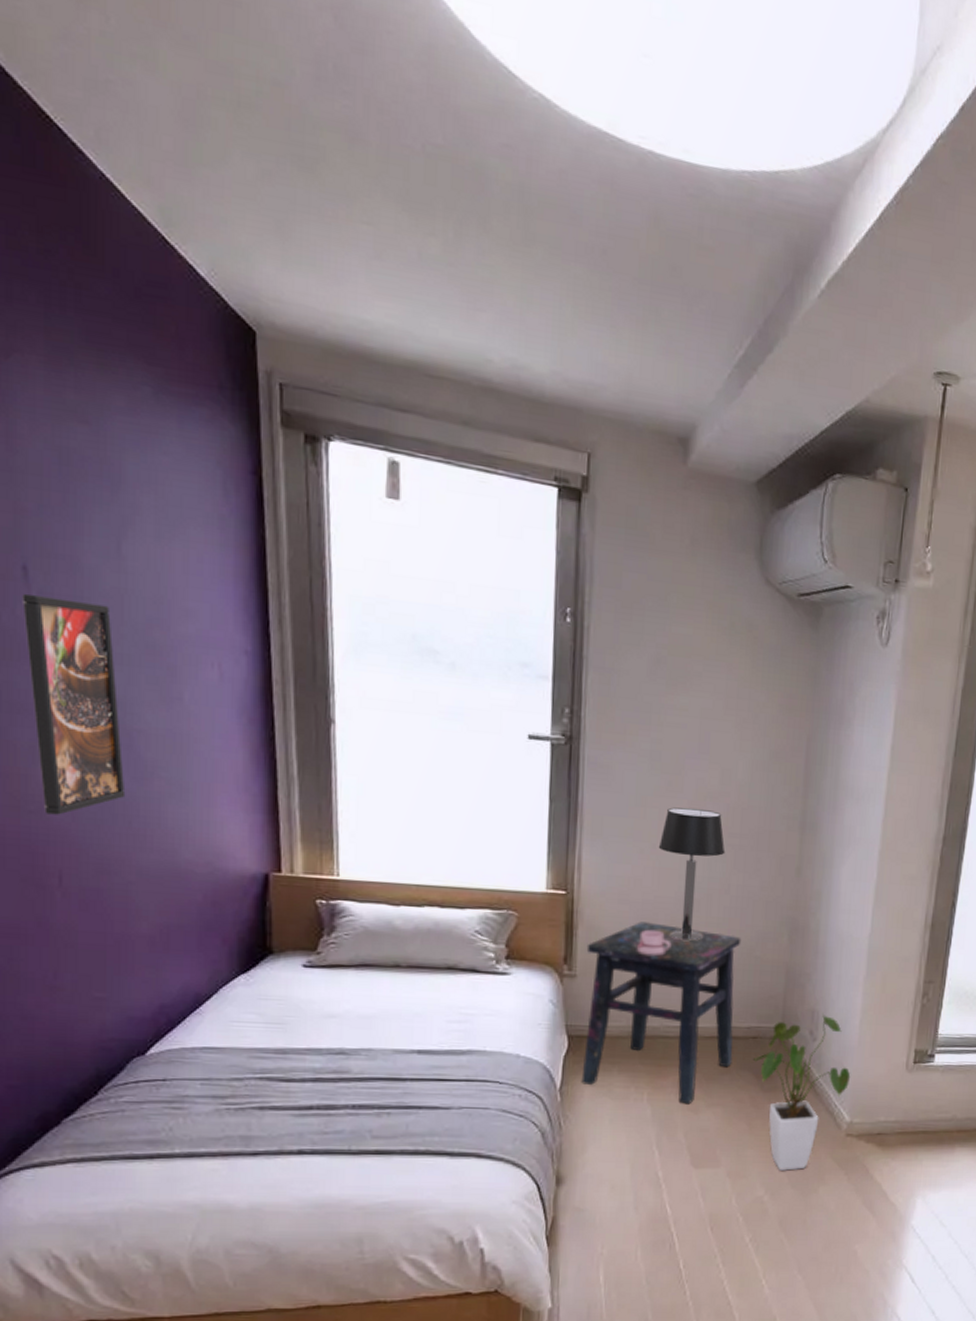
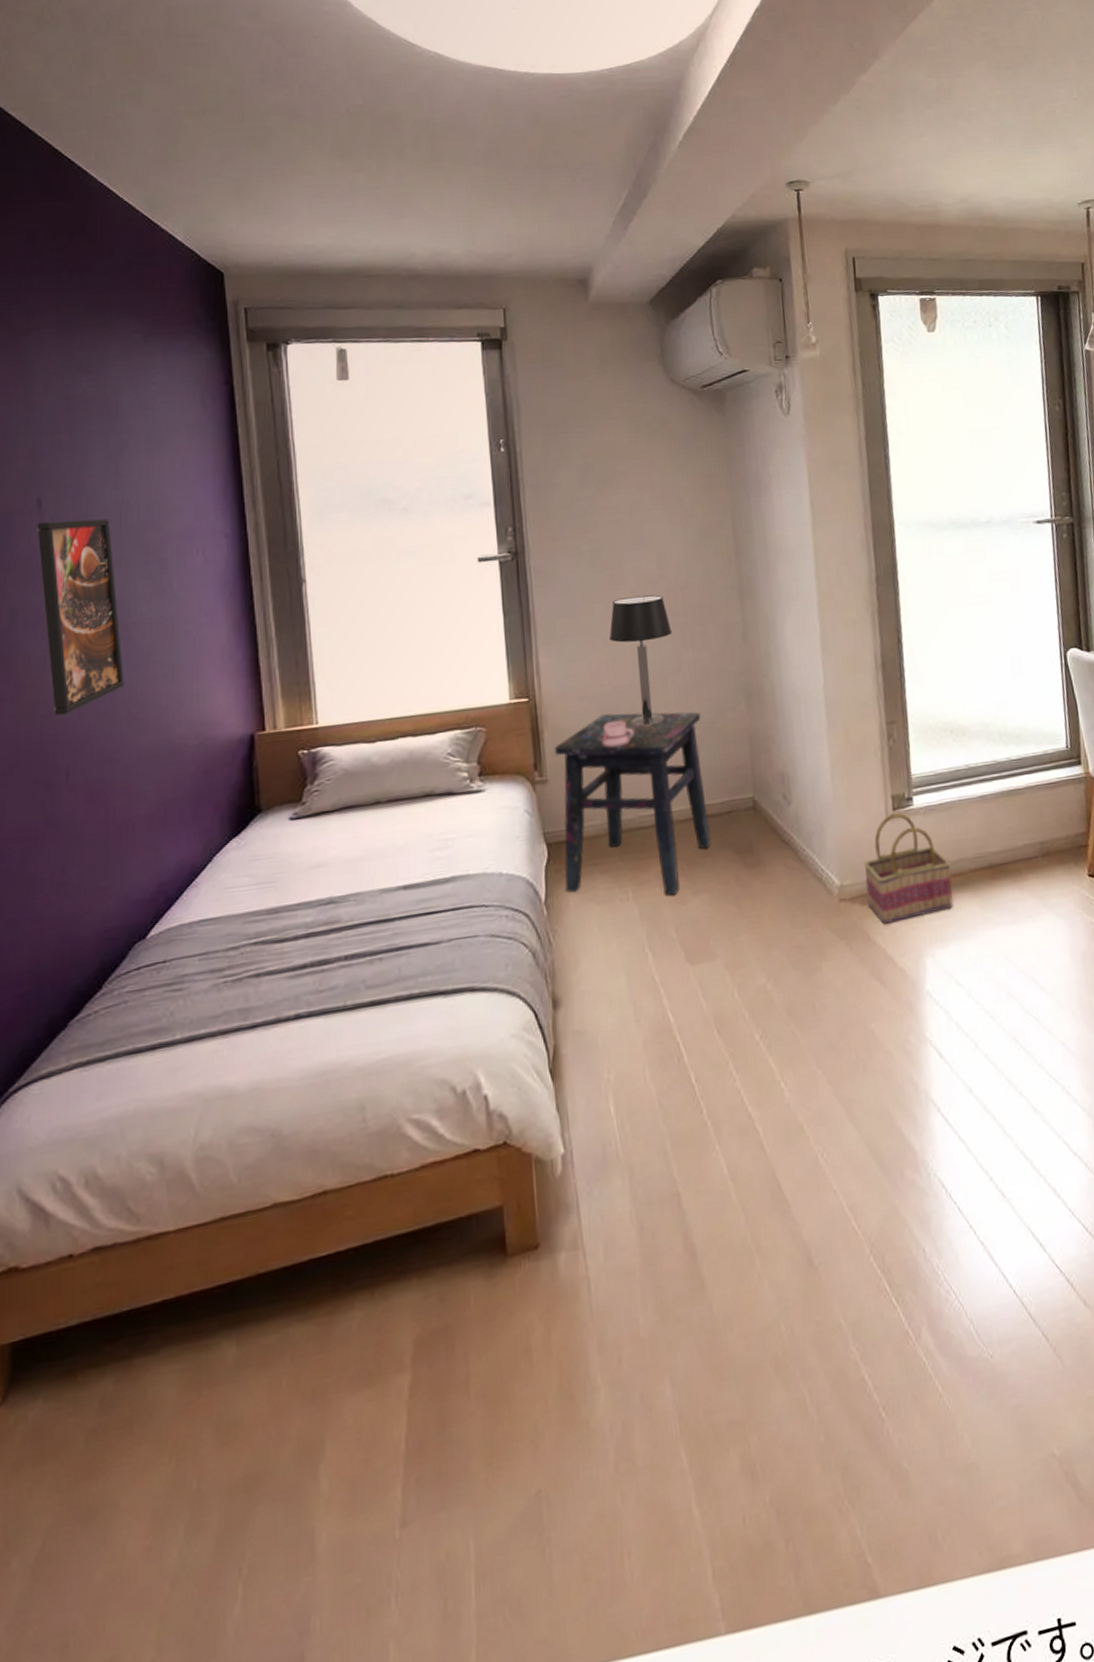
house plant: present [754,1013,851,1171] -> none [732,774,833,952]
basket: none [873,1066,958,1163] -> present [863,813,953,924]

